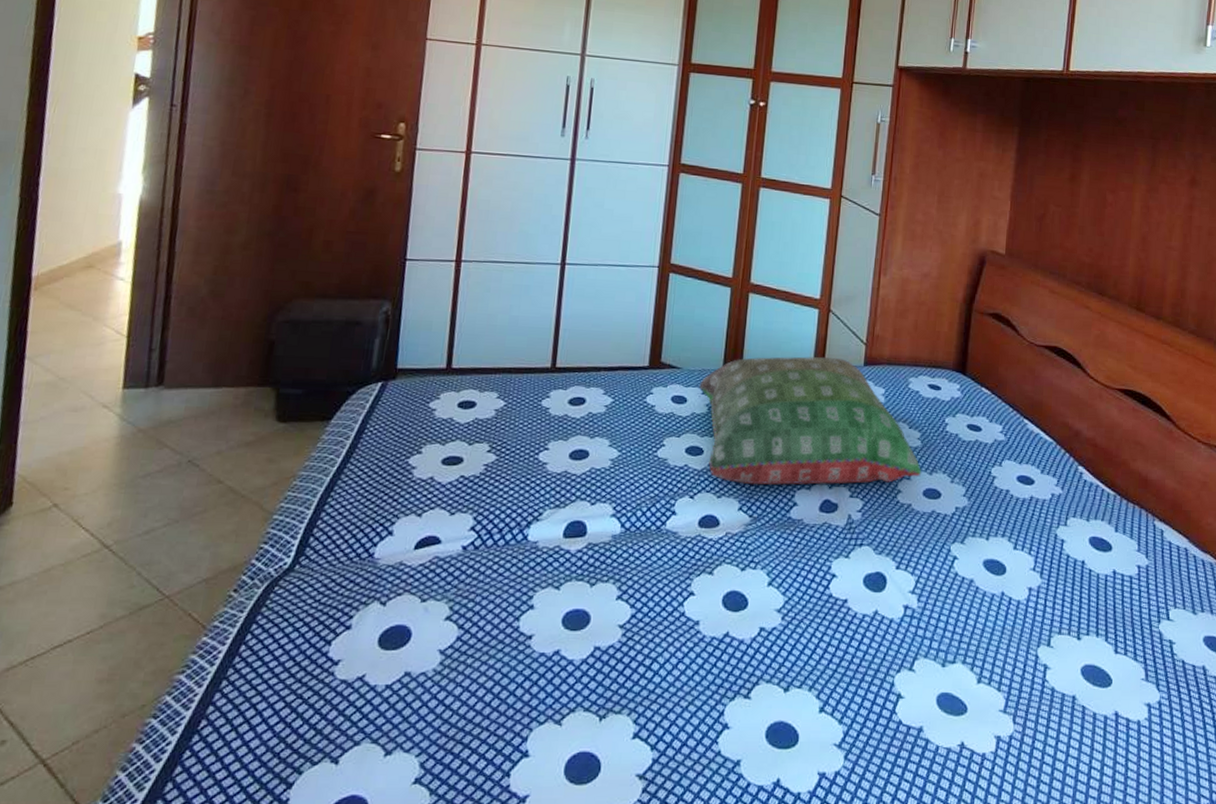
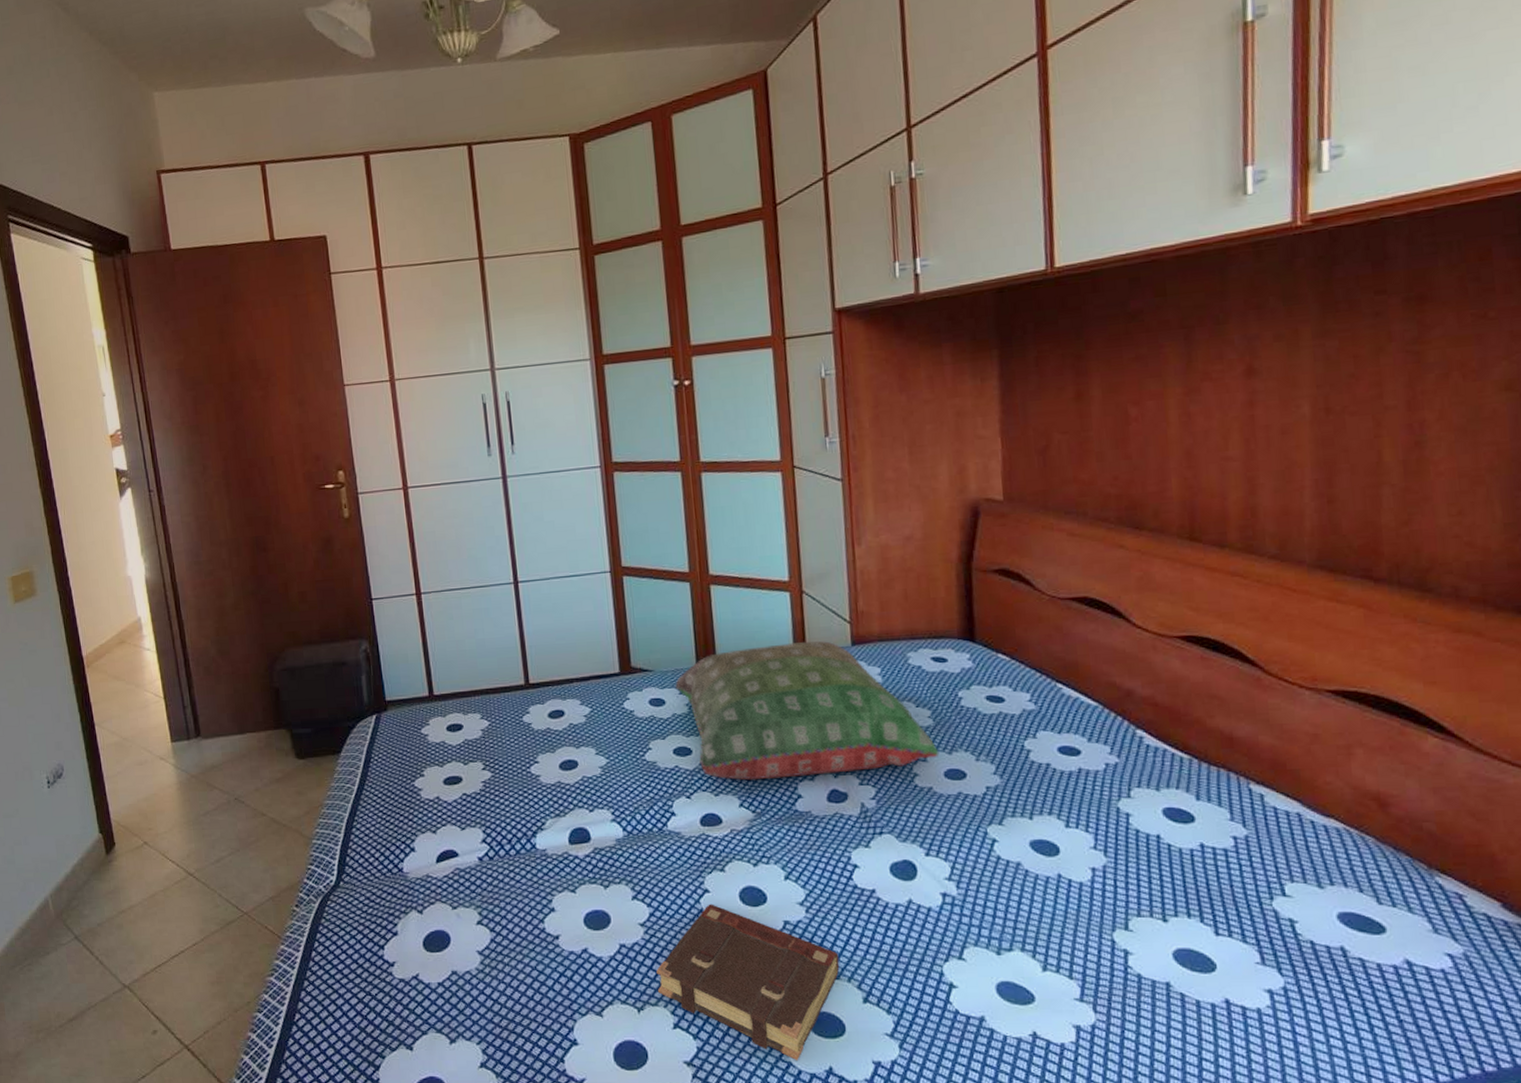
book: none [624,607,805,773] -> present [656,904,840,1061]

